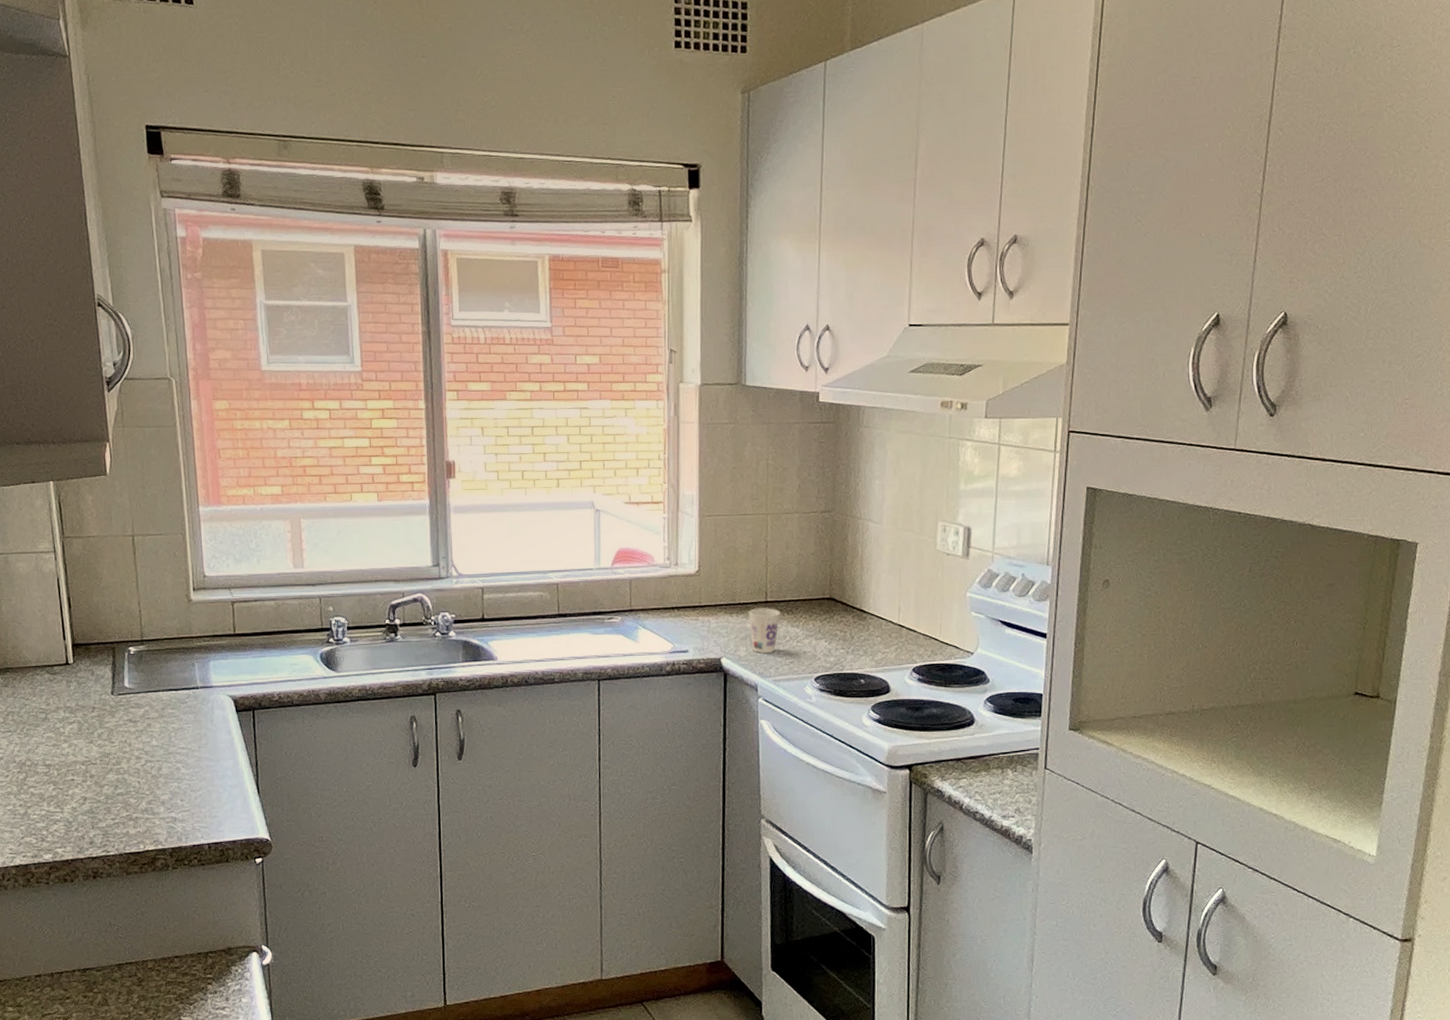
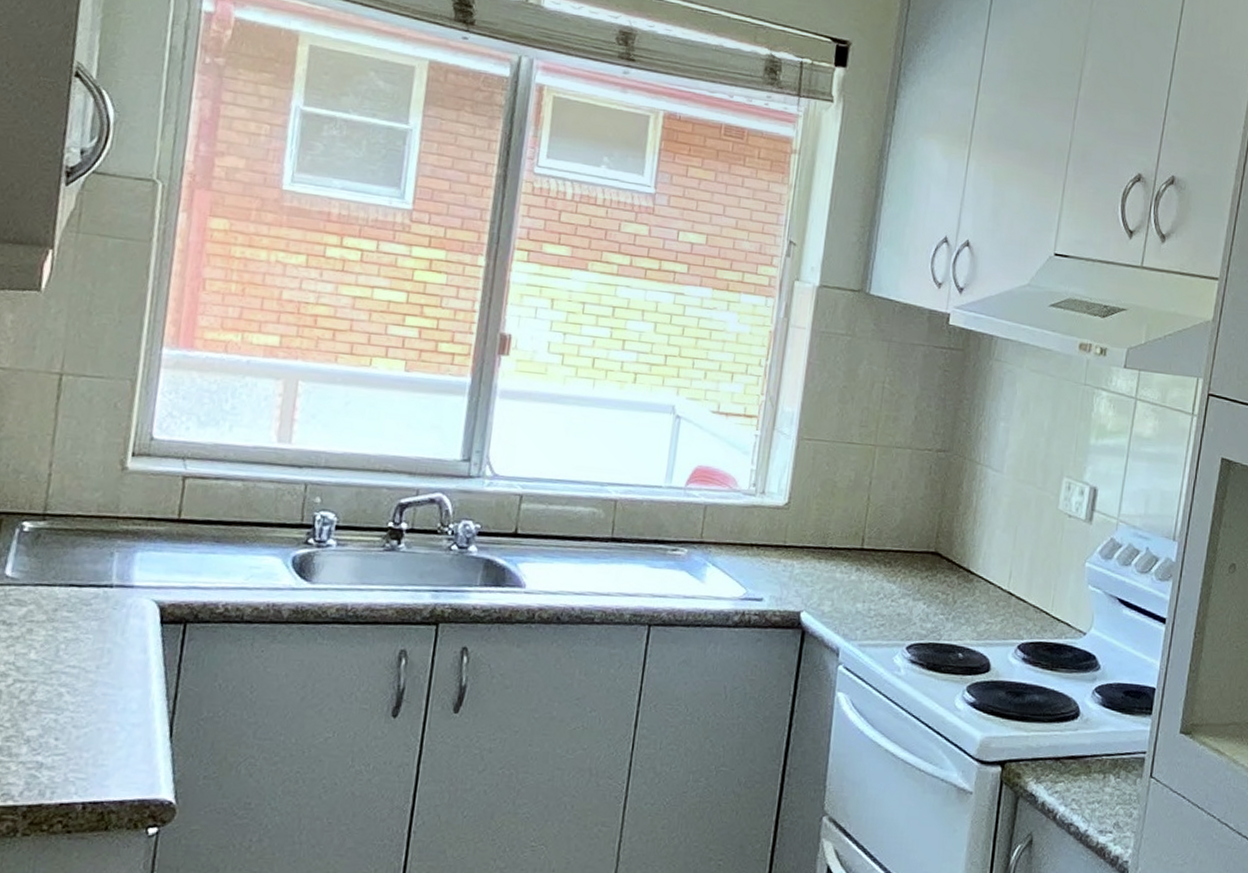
cup: present [748,608,781,653] -> none [838,555,877,611]

